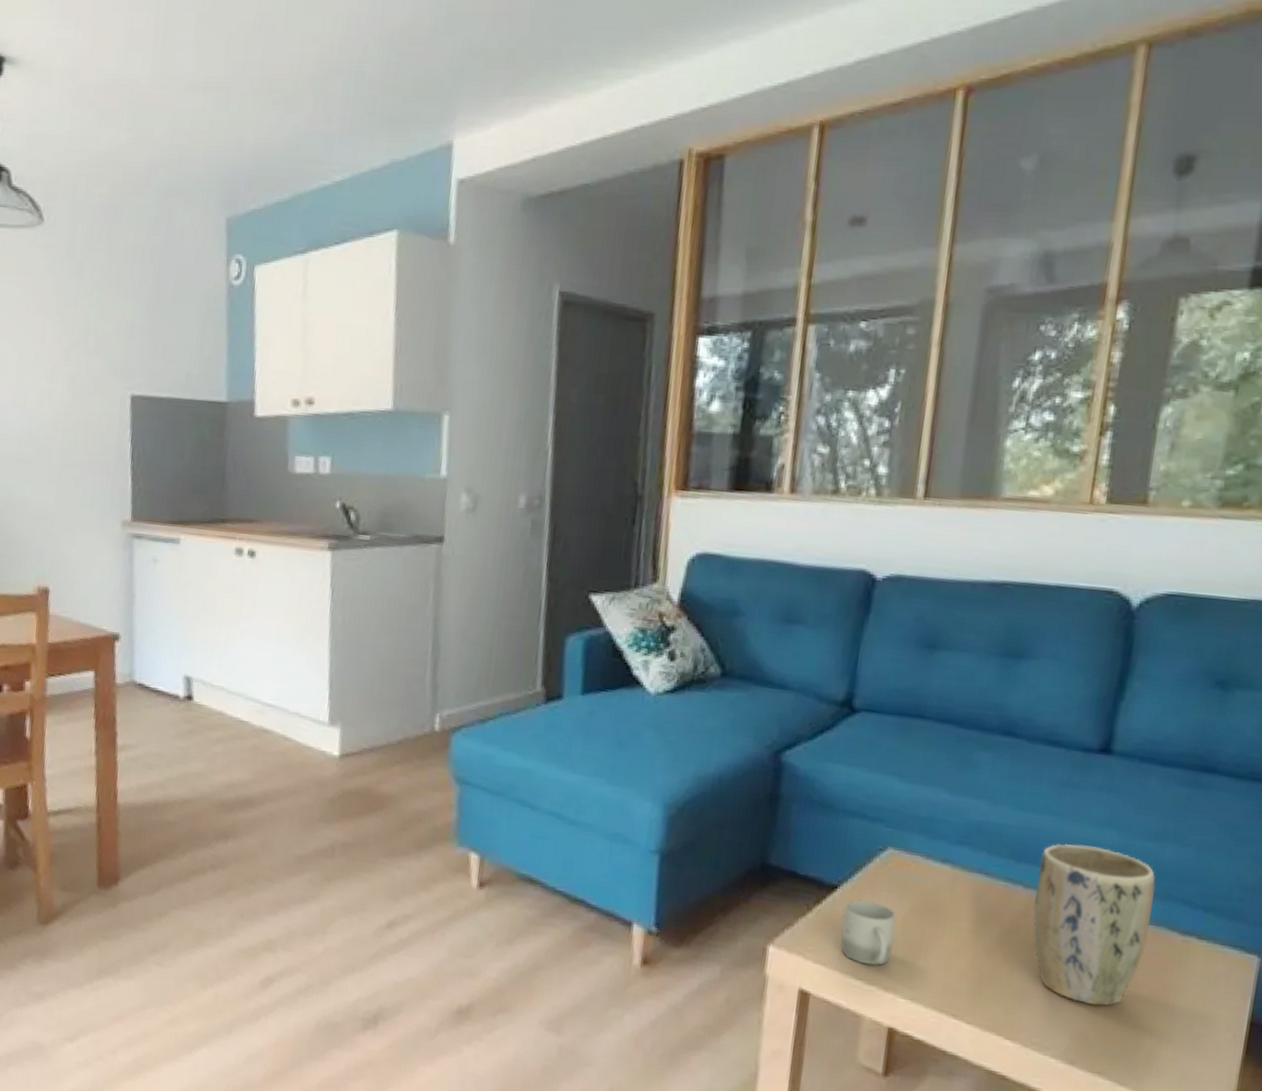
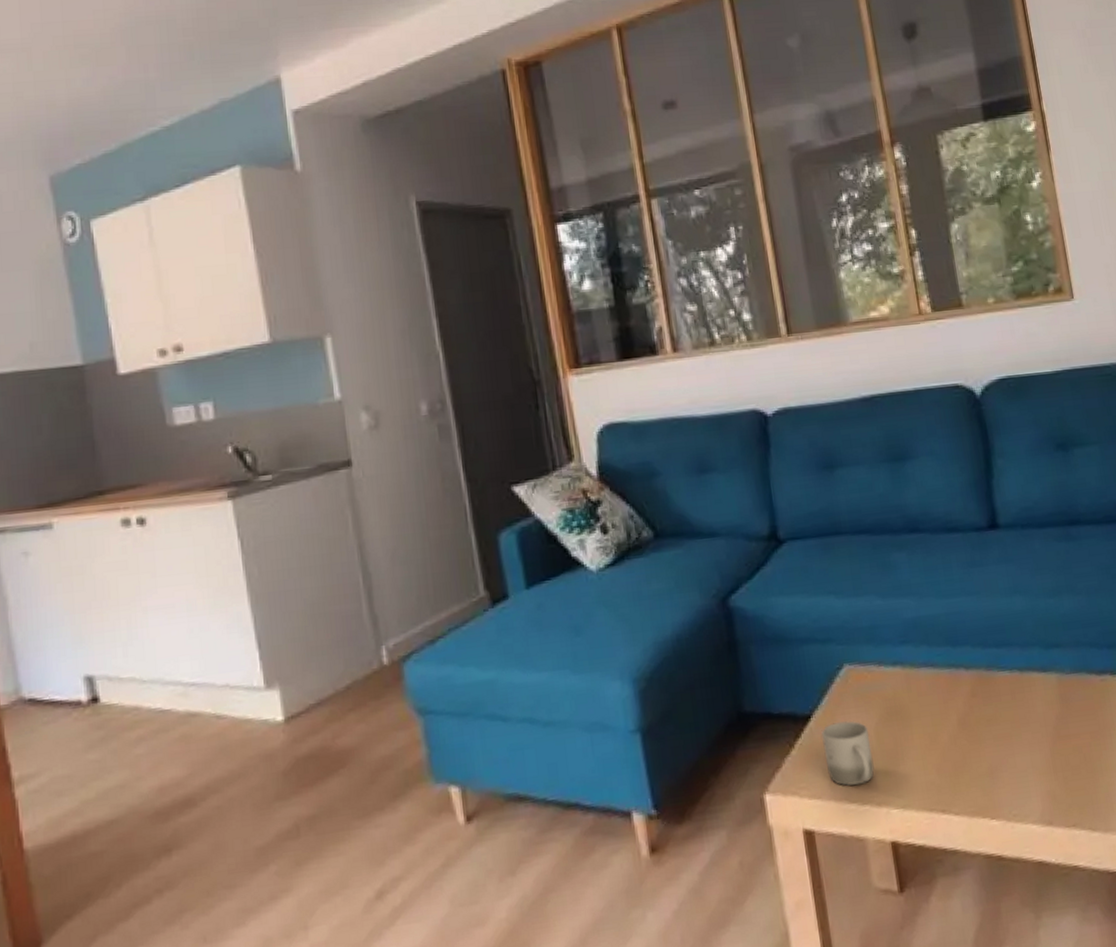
plant pot: present [1033,843,1156,1006] -> none [970,614,1075,764]

